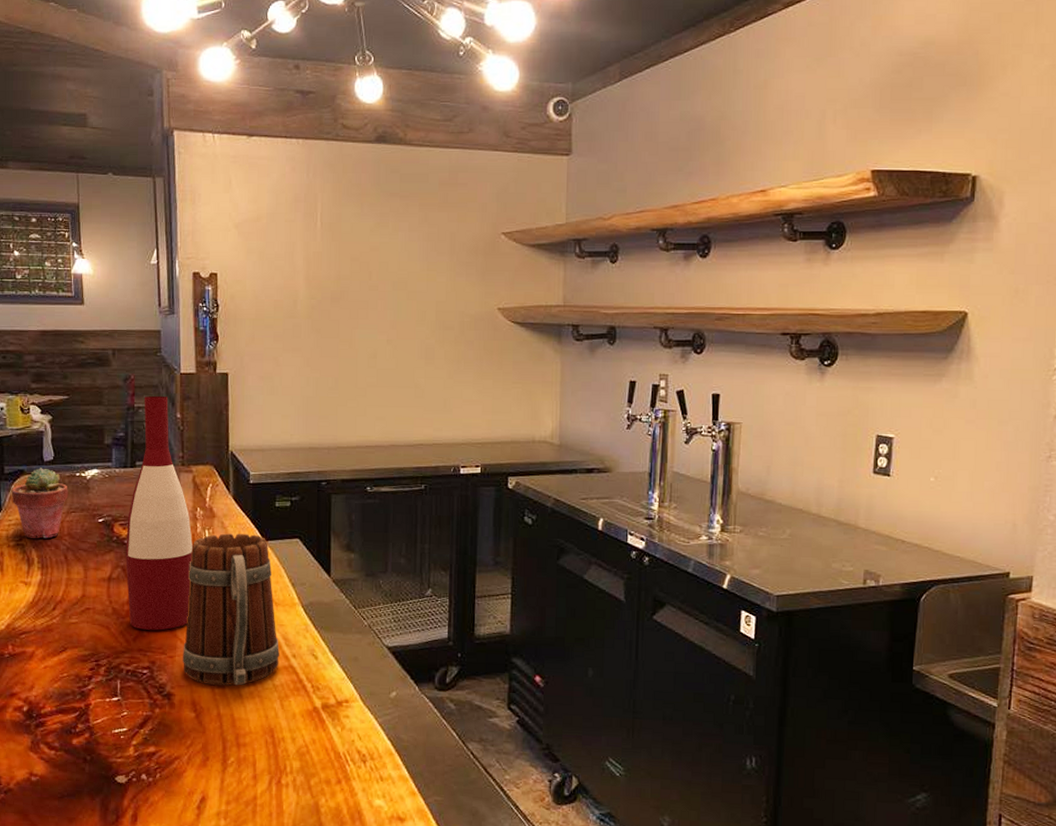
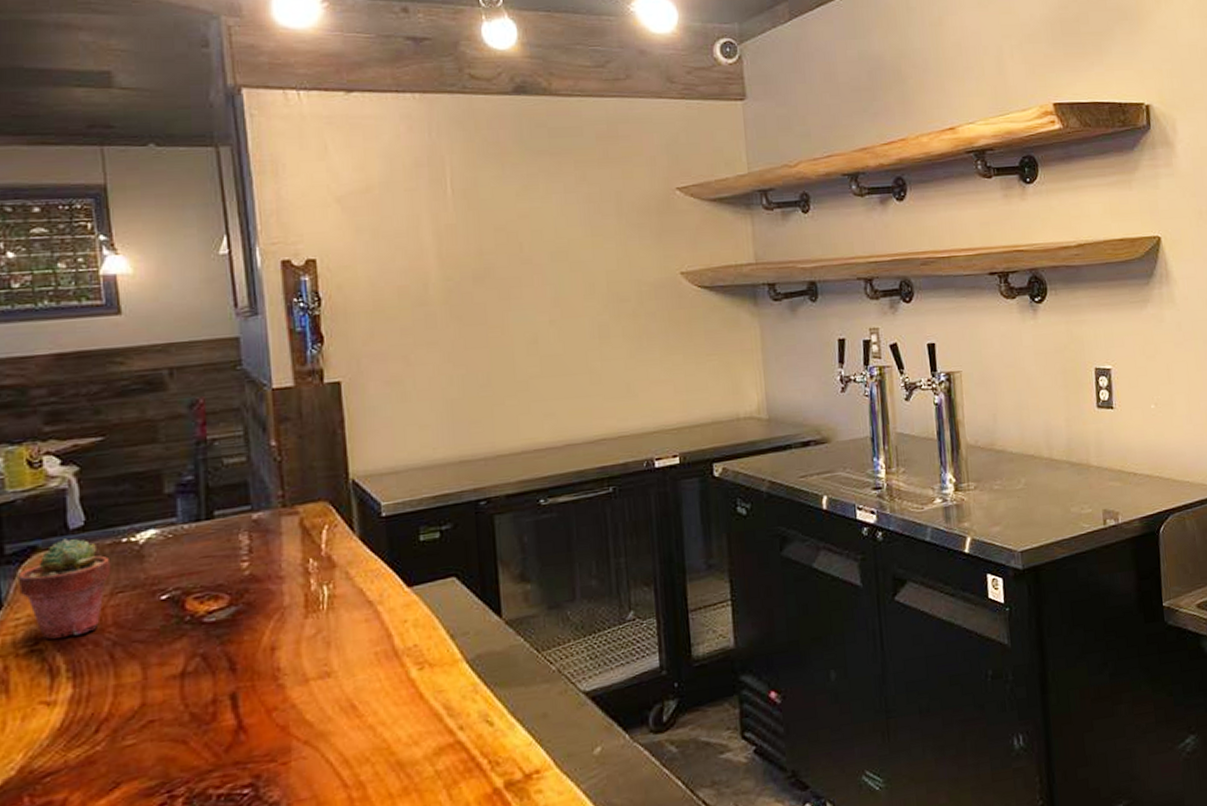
wine bottle: present [125,395,193,630] -> none [205,420,307,735]
beer mug: present [183,533,279,686] -> none [301,581,441,791]

